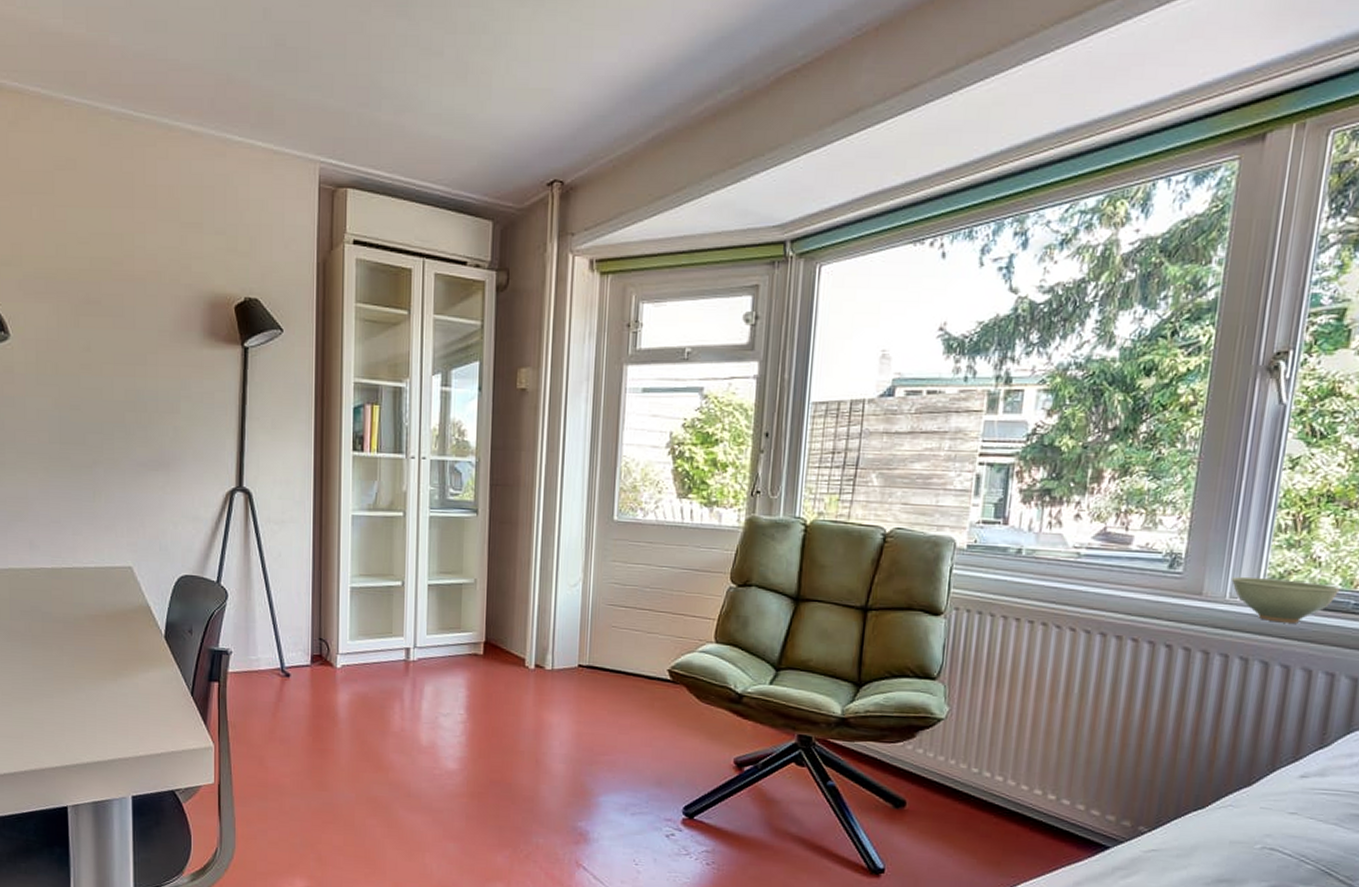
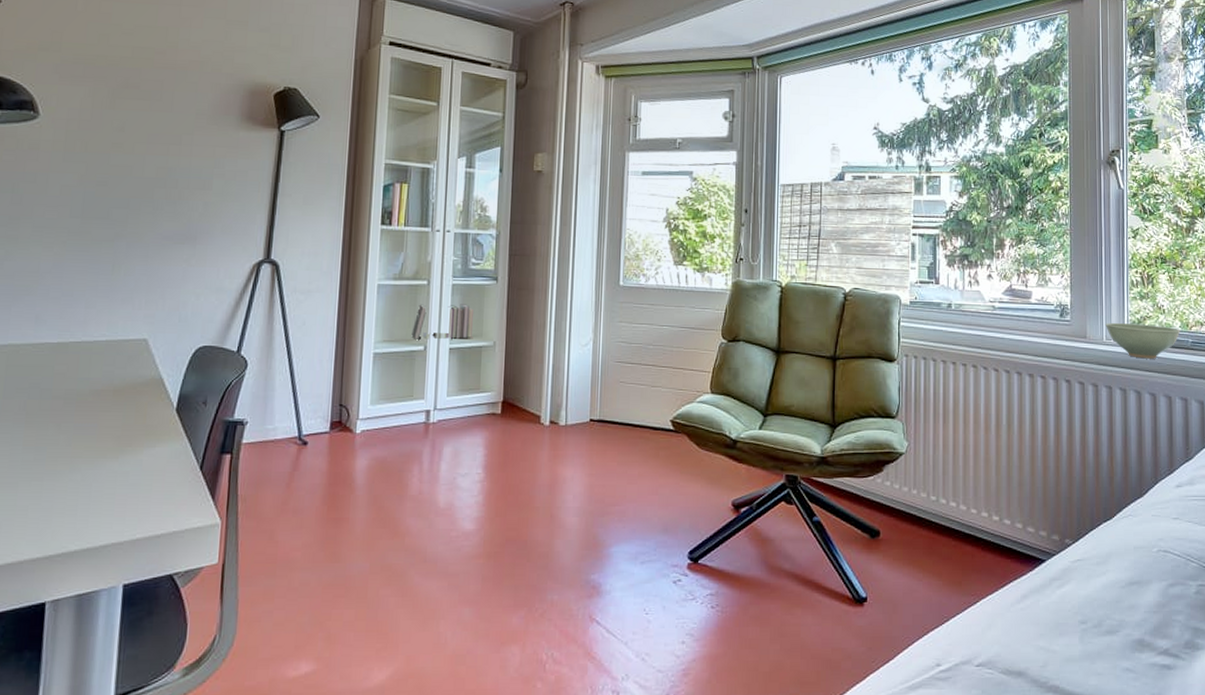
books: none [388,537,454,576] -> present [411,304,475,340]

